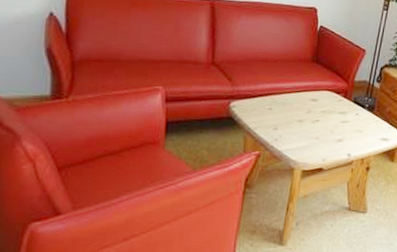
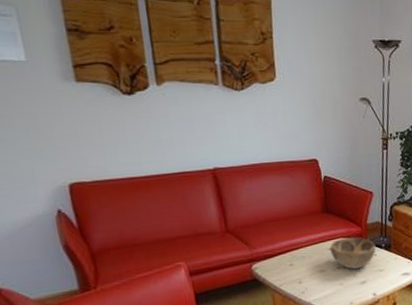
decorative bowl: none [312,91,359,125] -> present [329,236,376,269]

